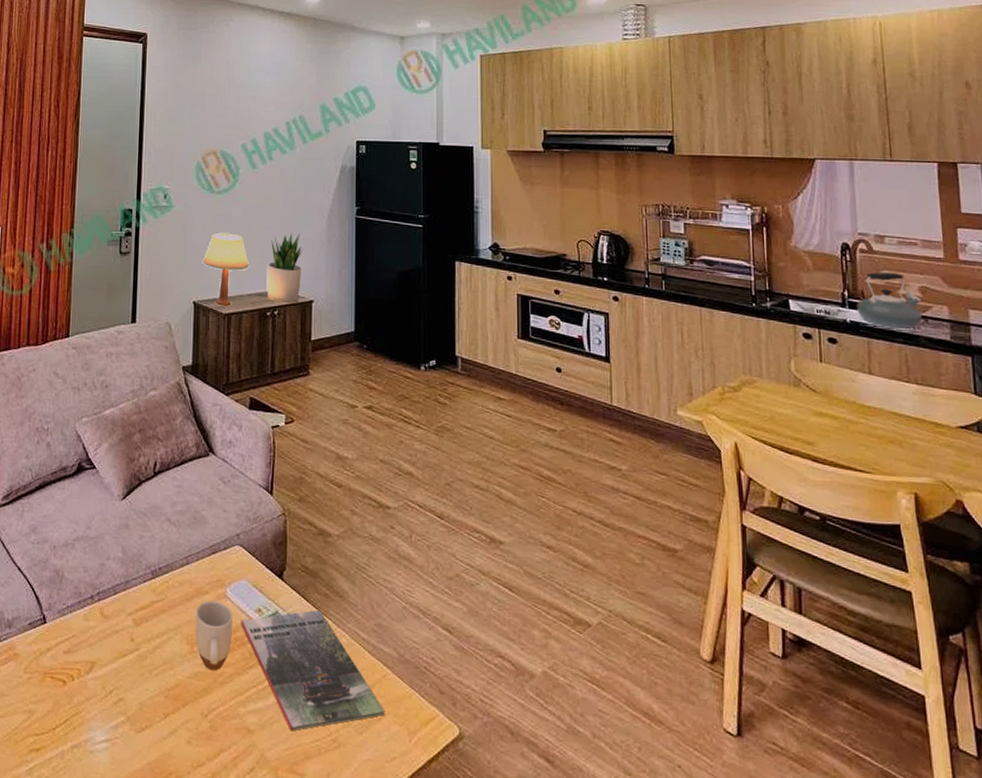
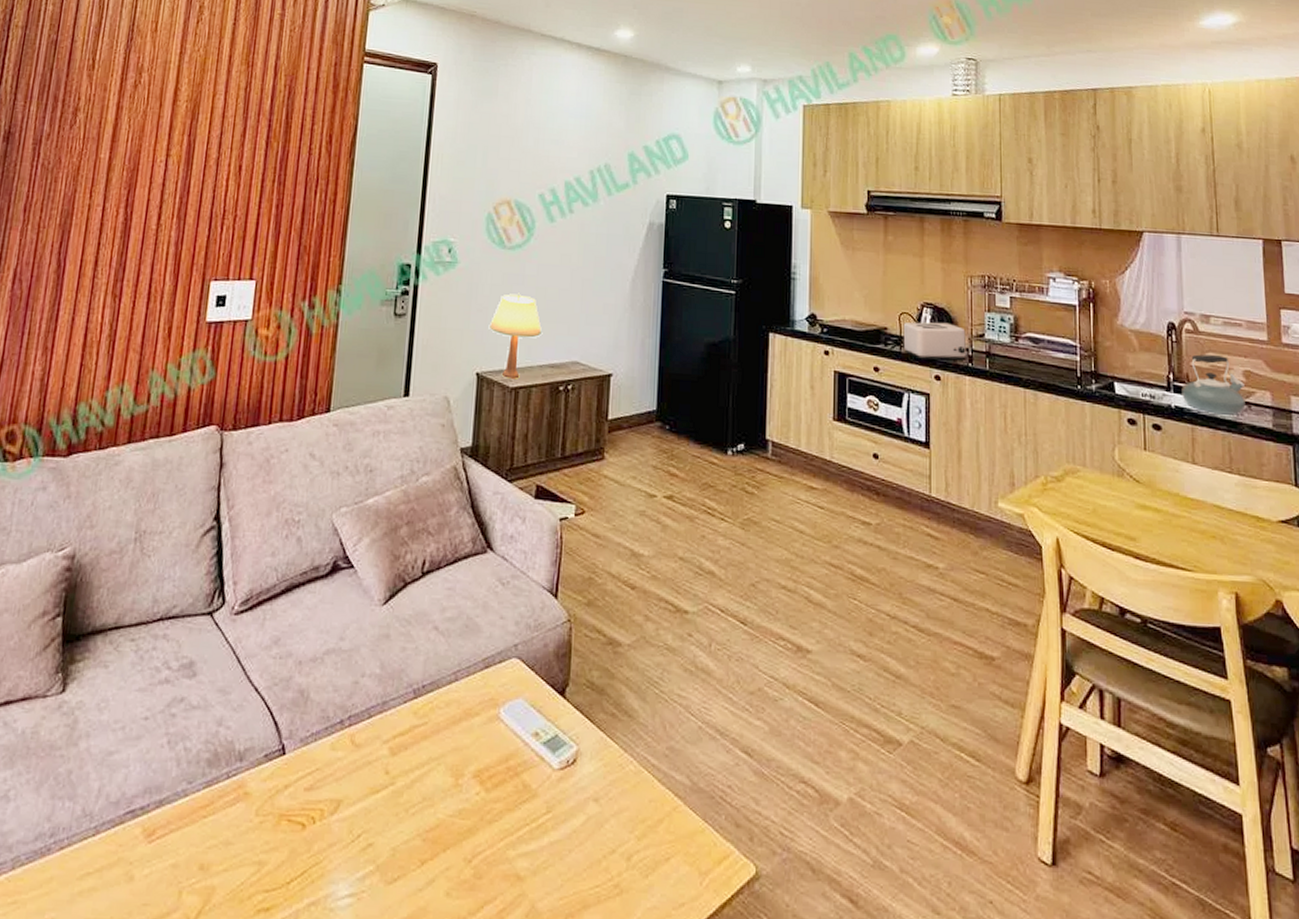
mug: present [195,600,232,671] -> none [461,723,506,807]
magazine: present [240,609,385,731] -> none [514,732,674,877]
planter: present [266,233,303,303] -> none [560,296,603,377]
toaster: none [581,248,642,283] -> present [903,322,966,361]

